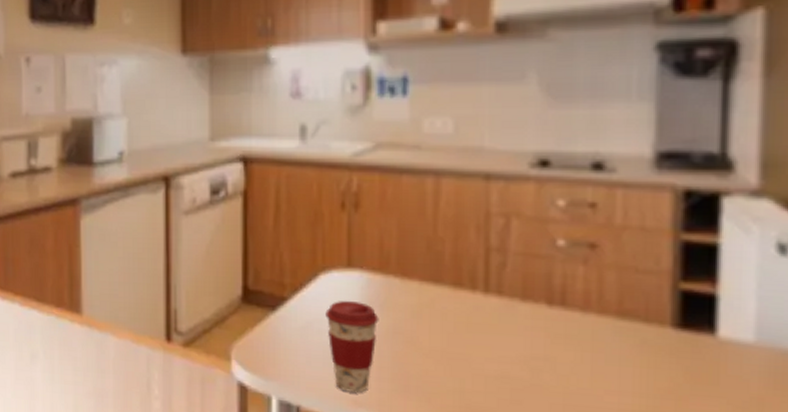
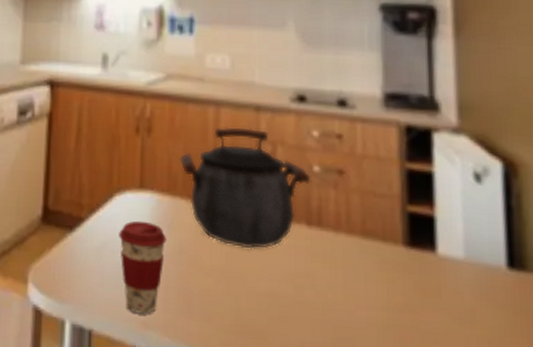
kettle: none [392,199,554,330] -> present [179,127,311,249]

